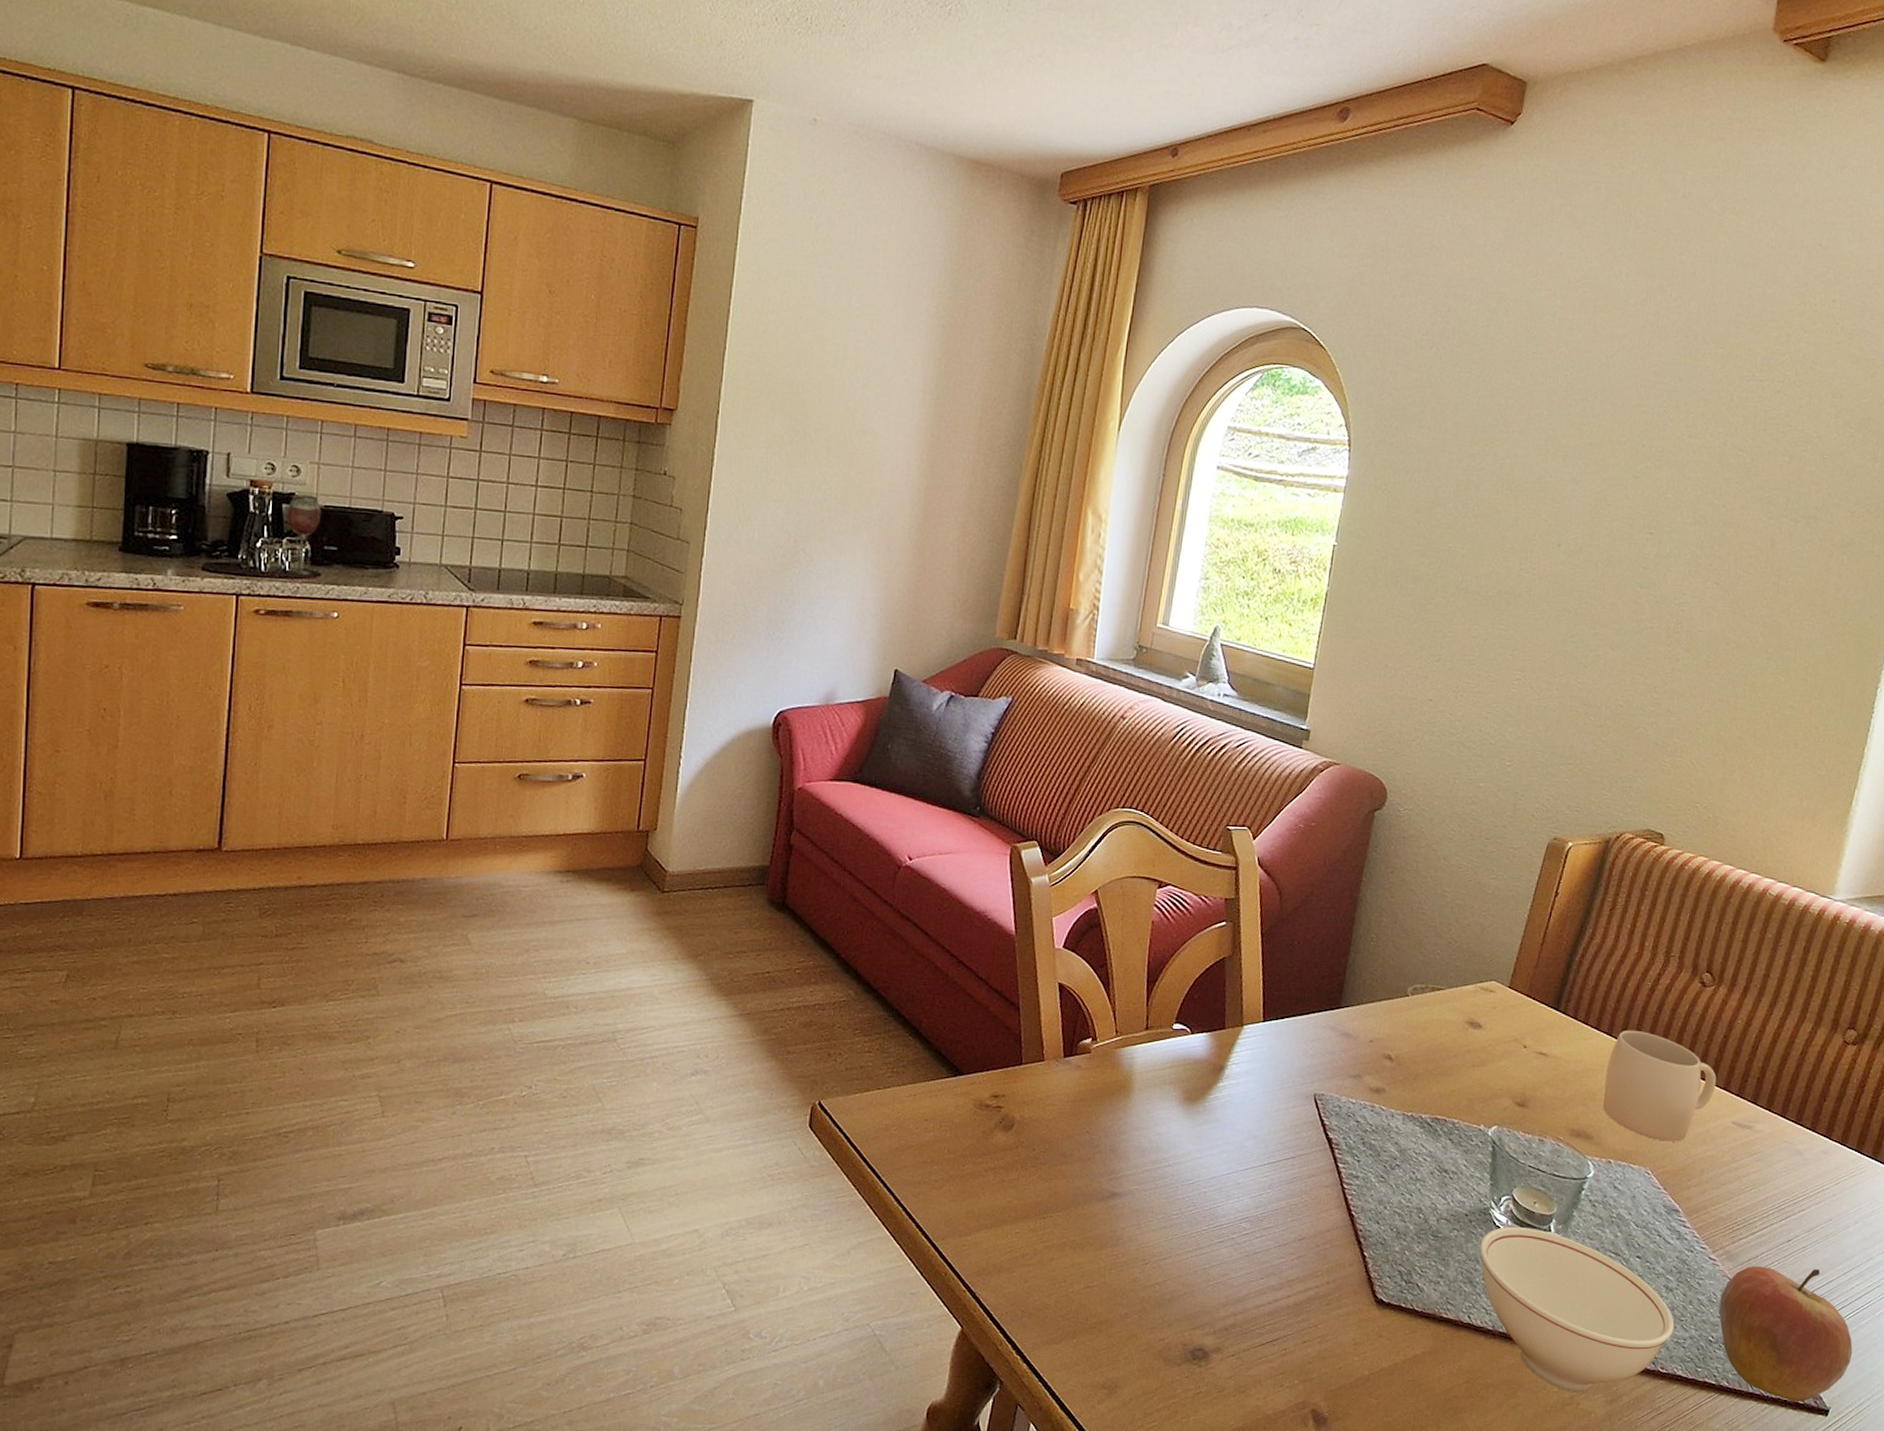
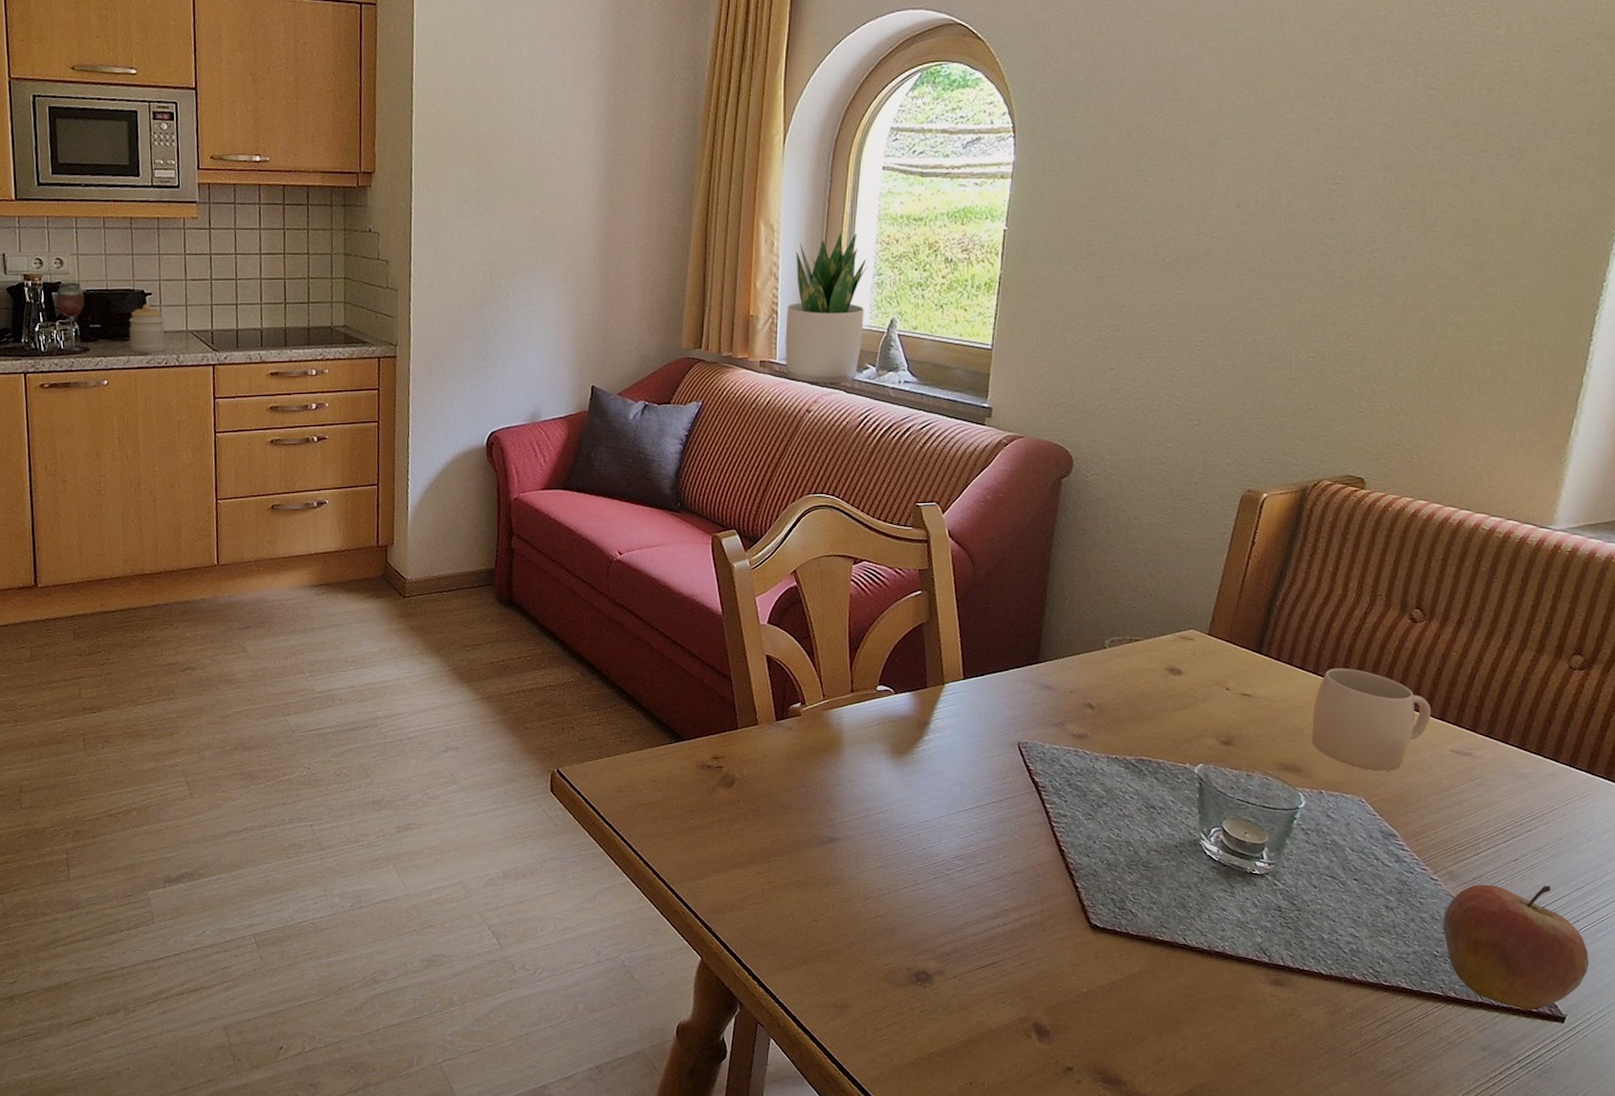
jar: none [368,528,416,587] -> present [128,303,166,354]
planter: none [1103,531,1195,691] -> present [785,233,868,384]
bowl: present [1479,1226,1675,1393] -> none [1191,855,1397,1005]

